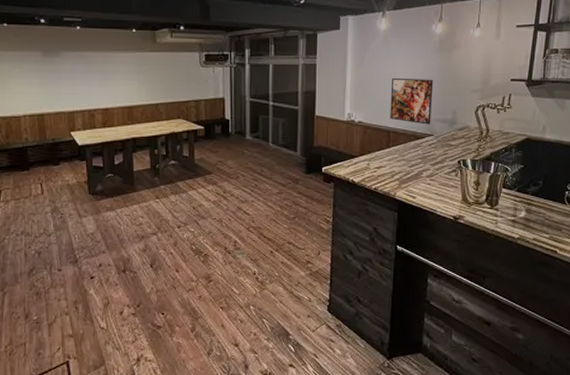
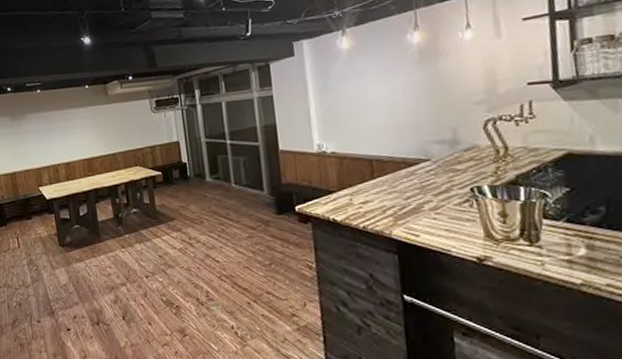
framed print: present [390,77,434,125] -> none [365,95,425,149]

